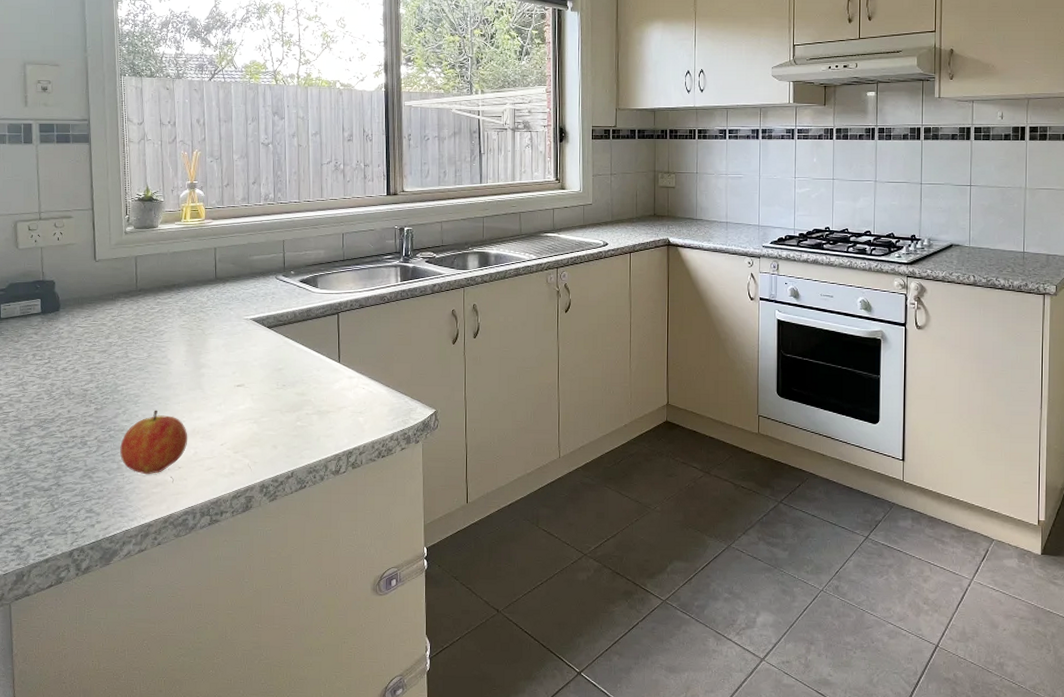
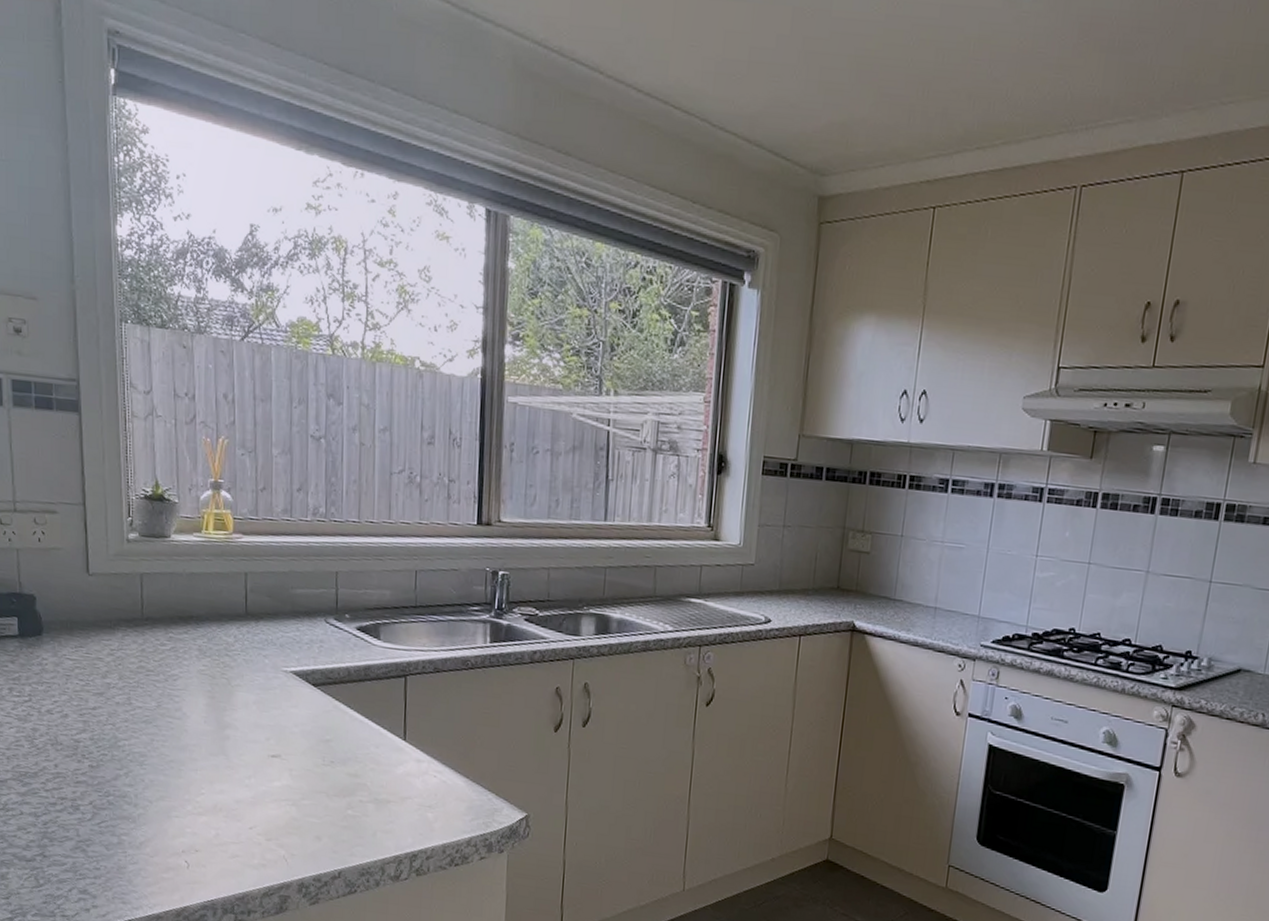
fruit: present [120,410,188,475] -> none [122,775,208,856]

